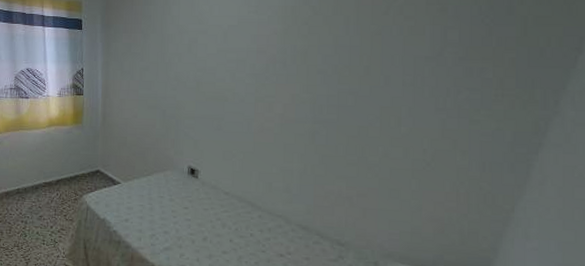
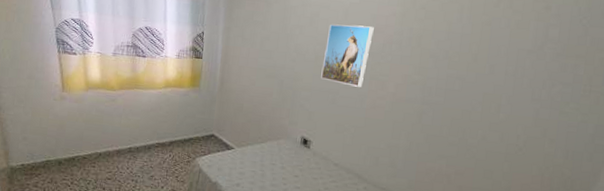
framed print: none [204,48,255,111] -> present [321,24,374,87]

